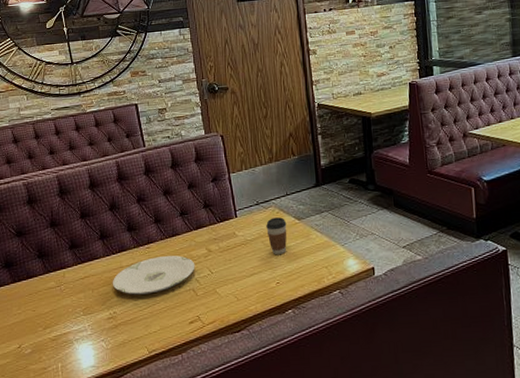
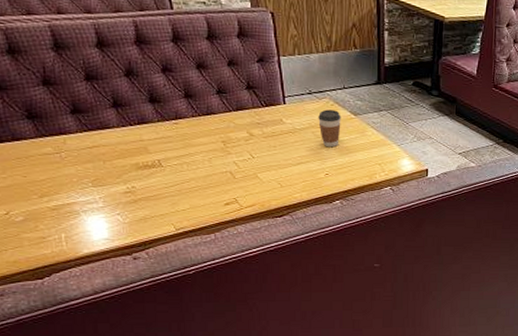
plate: present [112,255,195,295] -> none [129,134,234,172]

